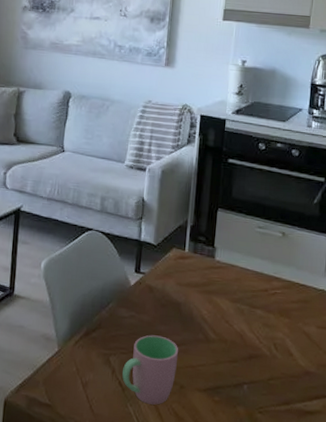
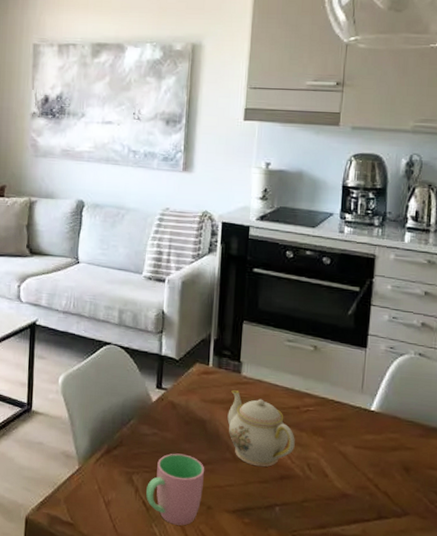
teapot: none [201,274,263,347] -> present [227,390,295,467]

